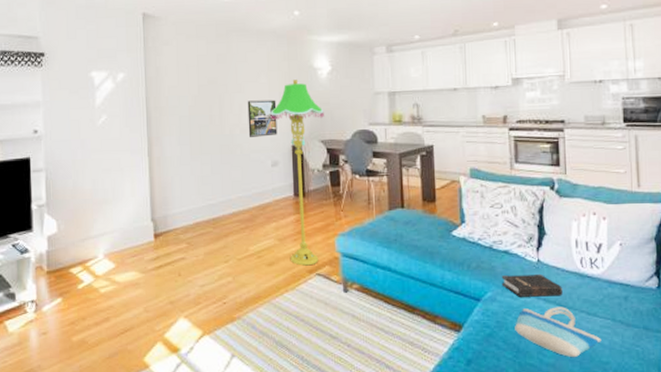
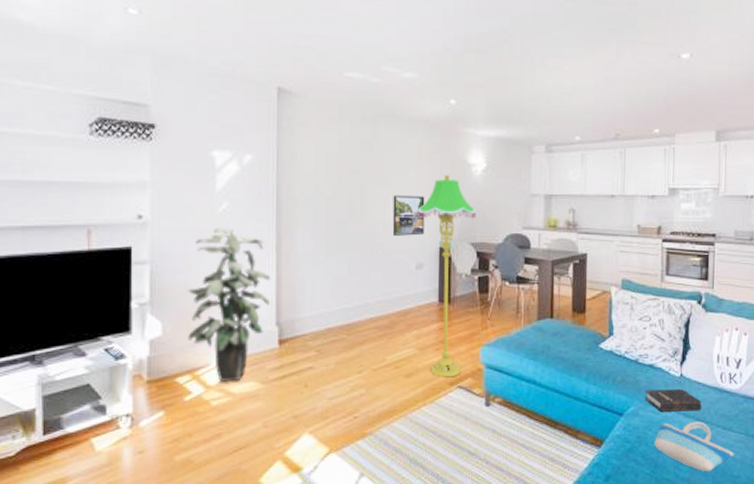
indoor plant: none [76,137,146,272] -> present [187,227,271,382]

